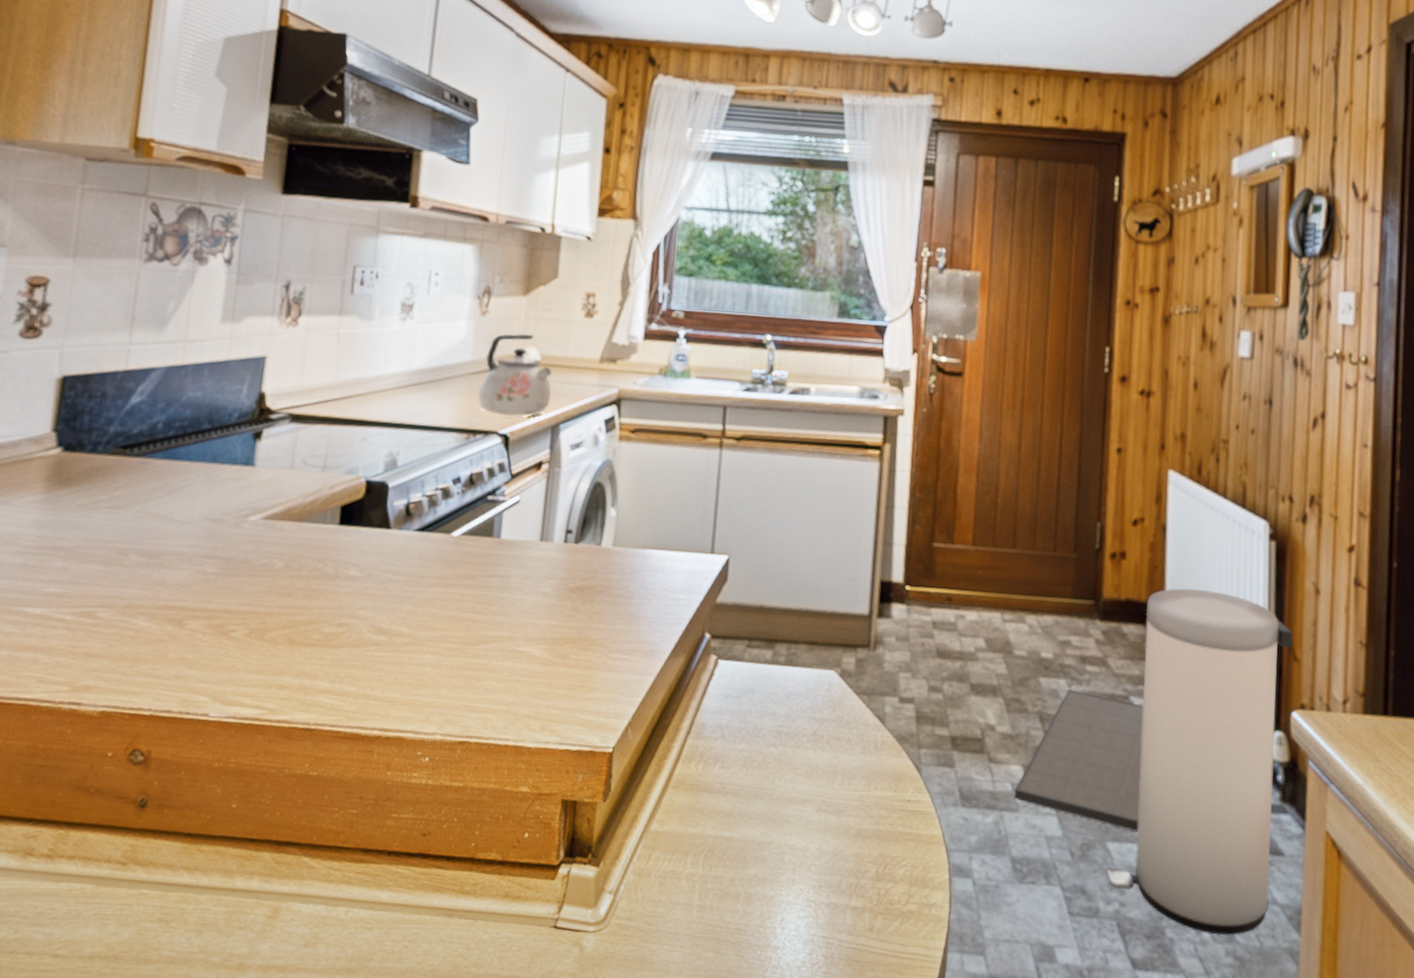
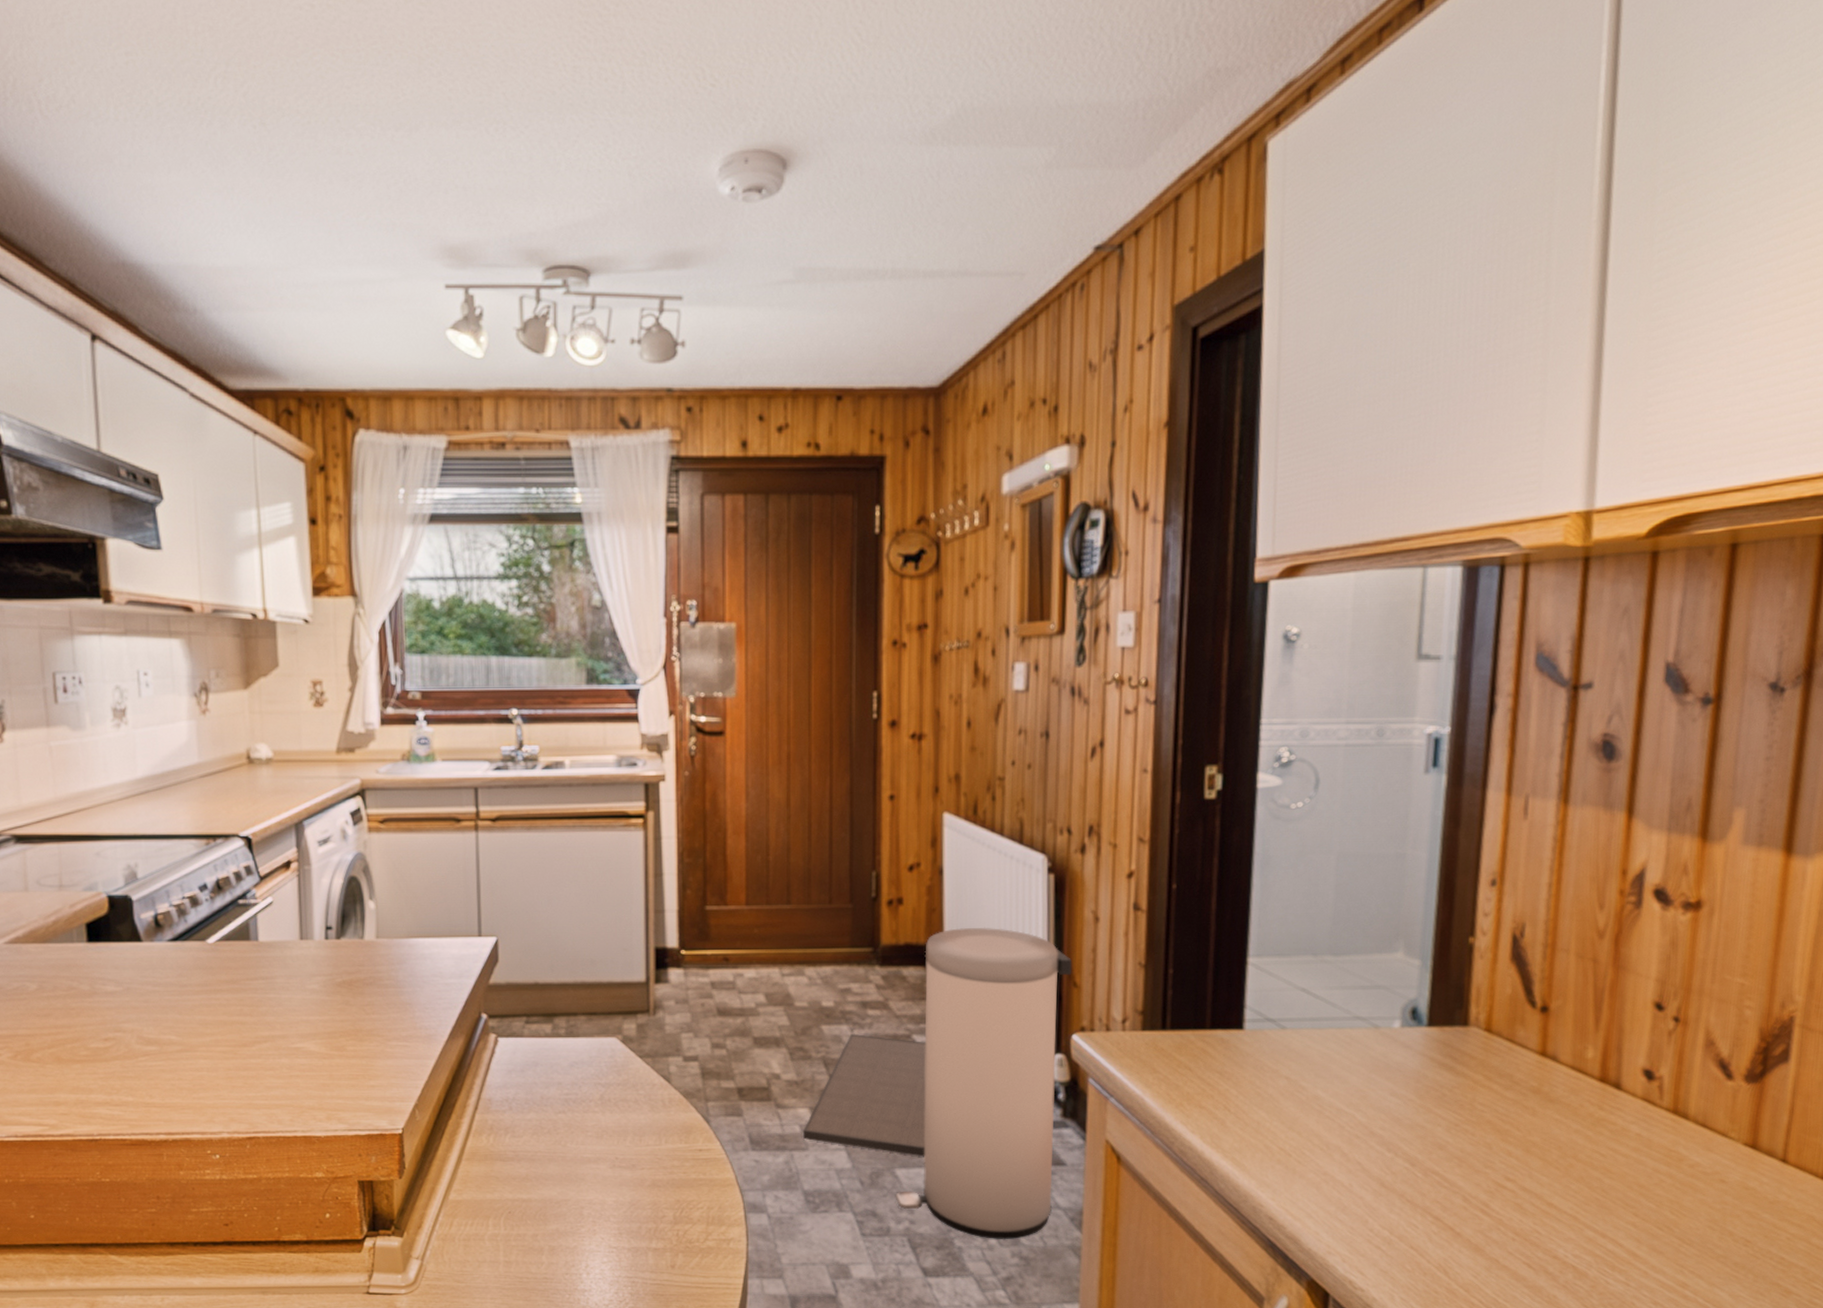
kettle: present [477,333,552,417] -> none [210,730,290,818]

